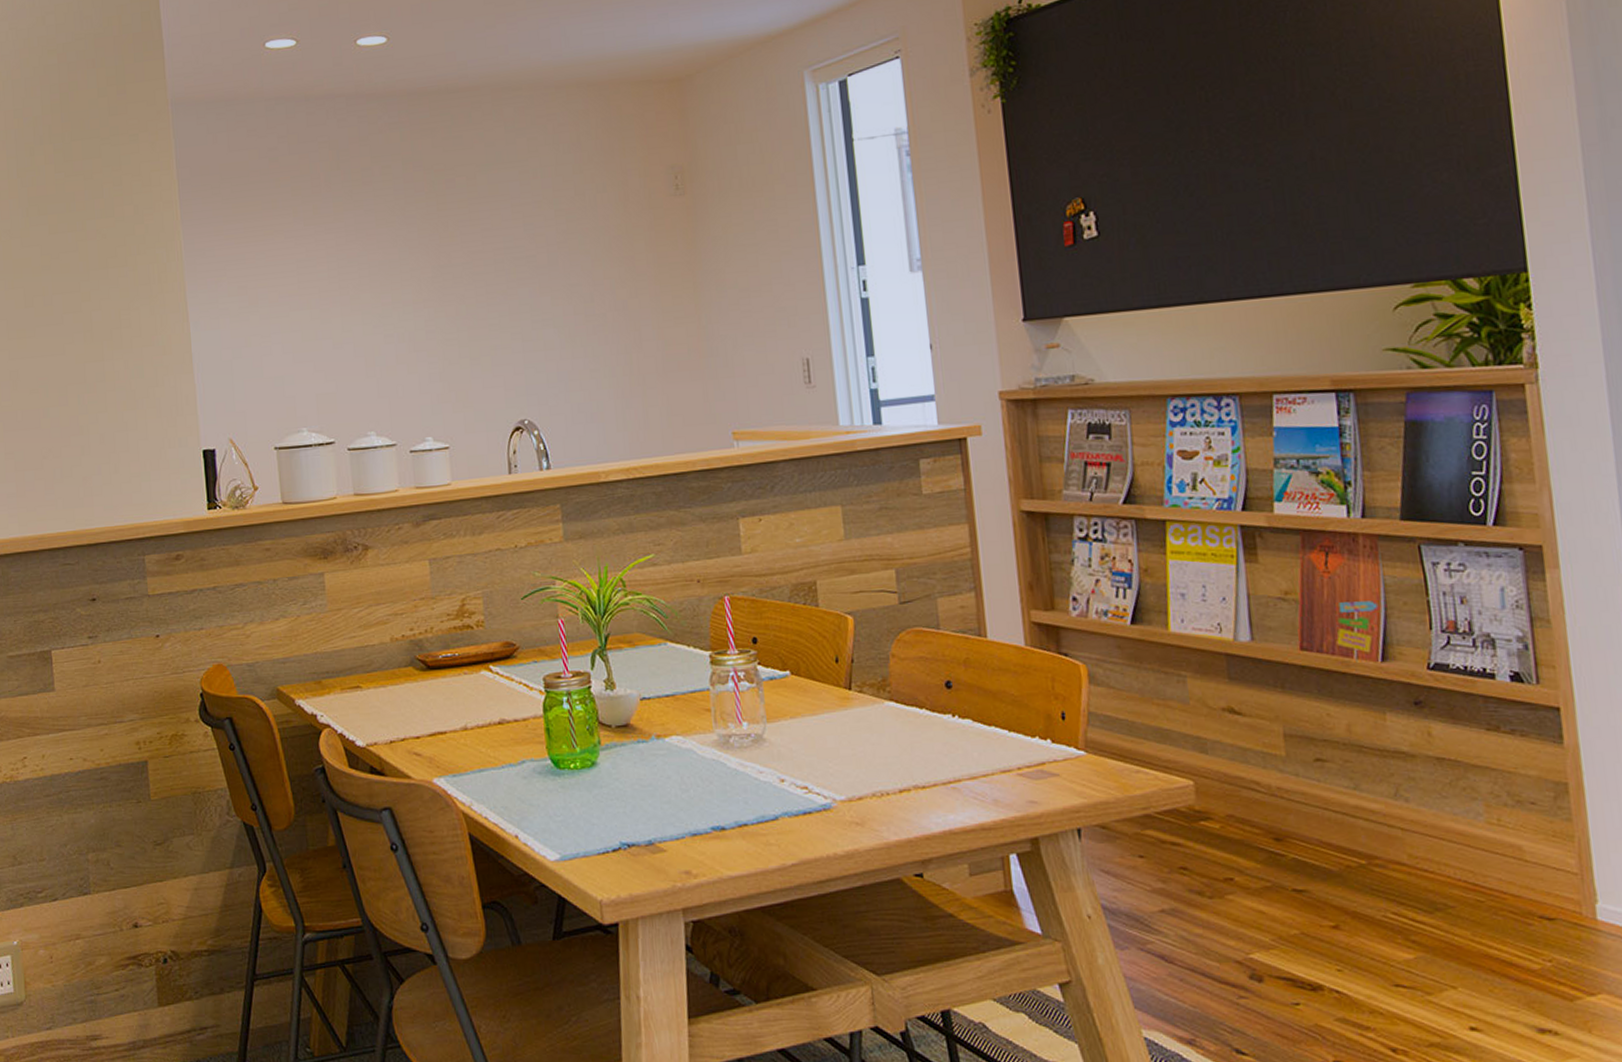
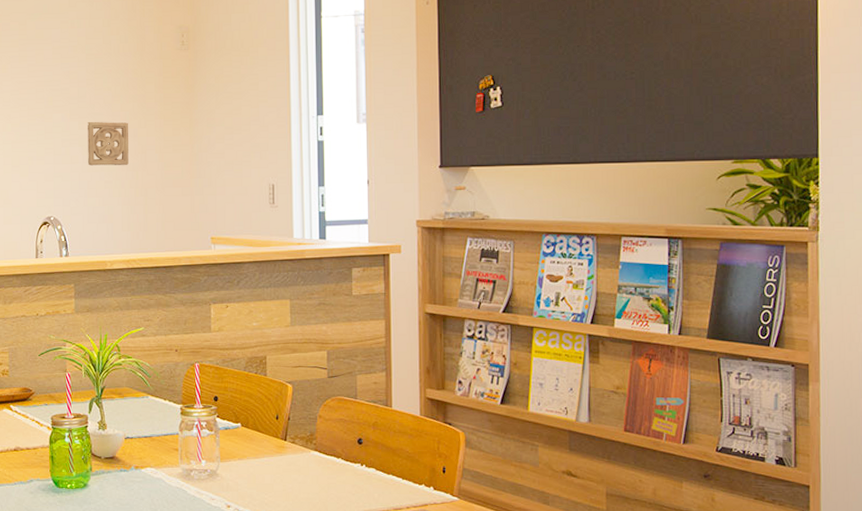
wall ornament: none [563,293,619,352] -> present [88,121,129,166]

